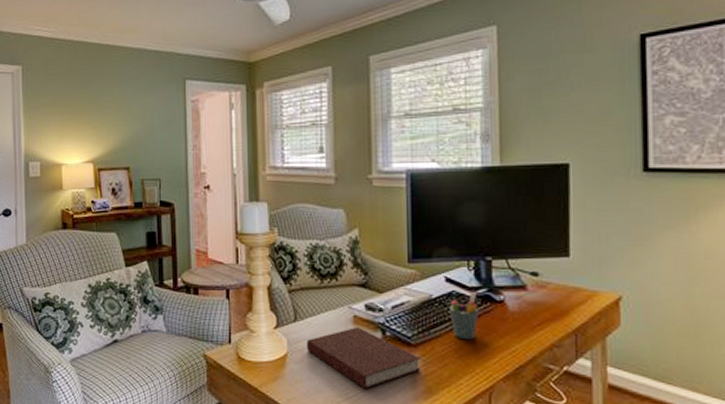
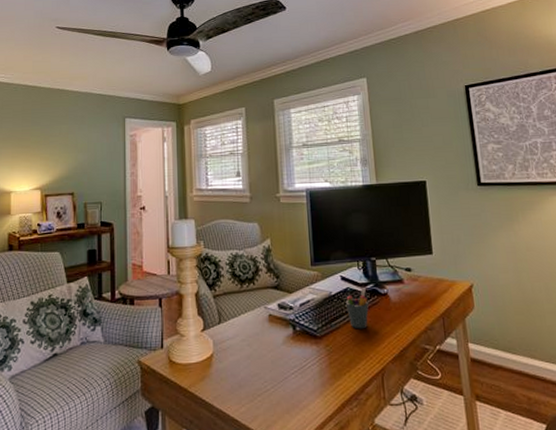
notebook: present [306,326,421,389] -> none [229,324,326,381]

